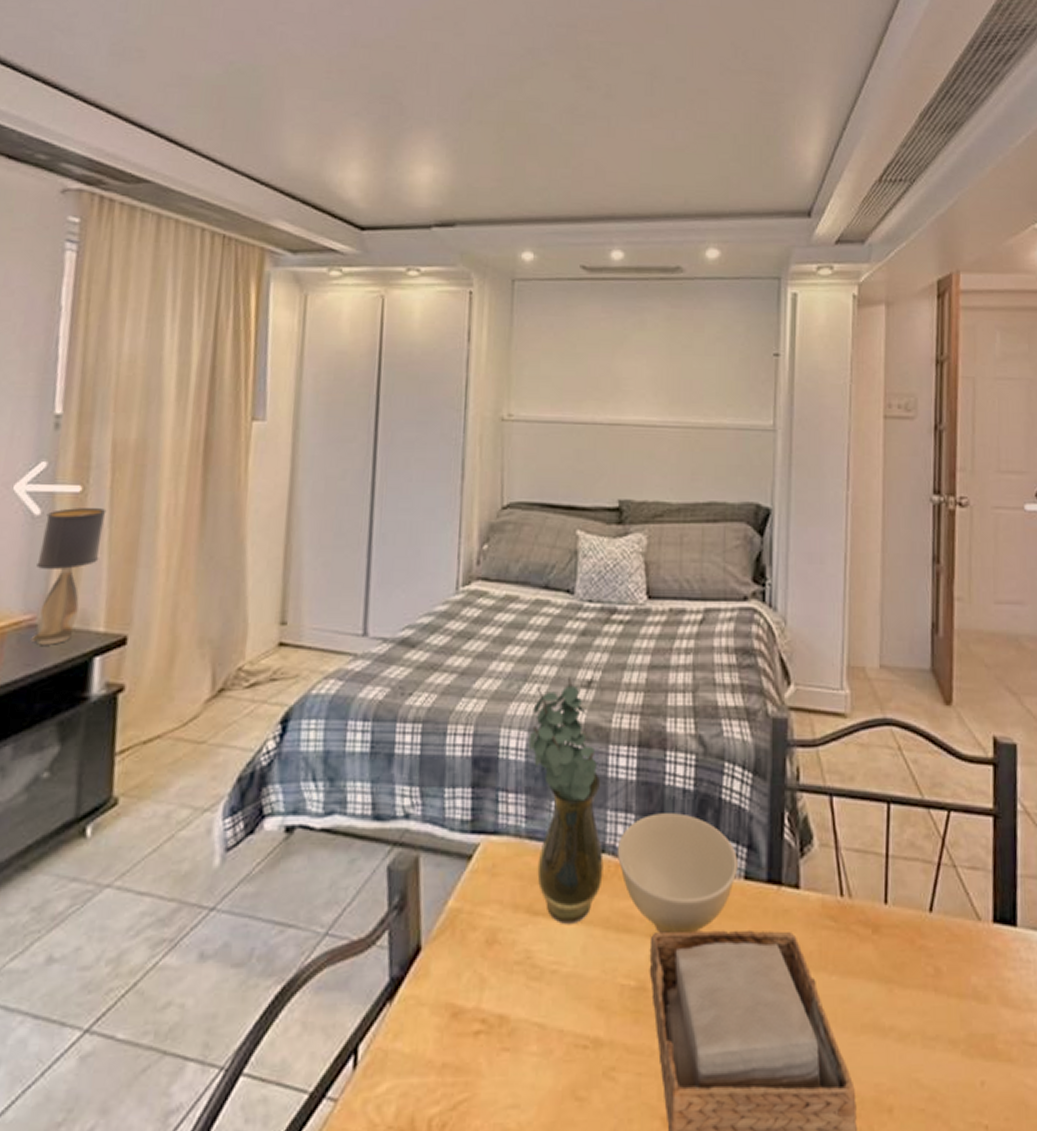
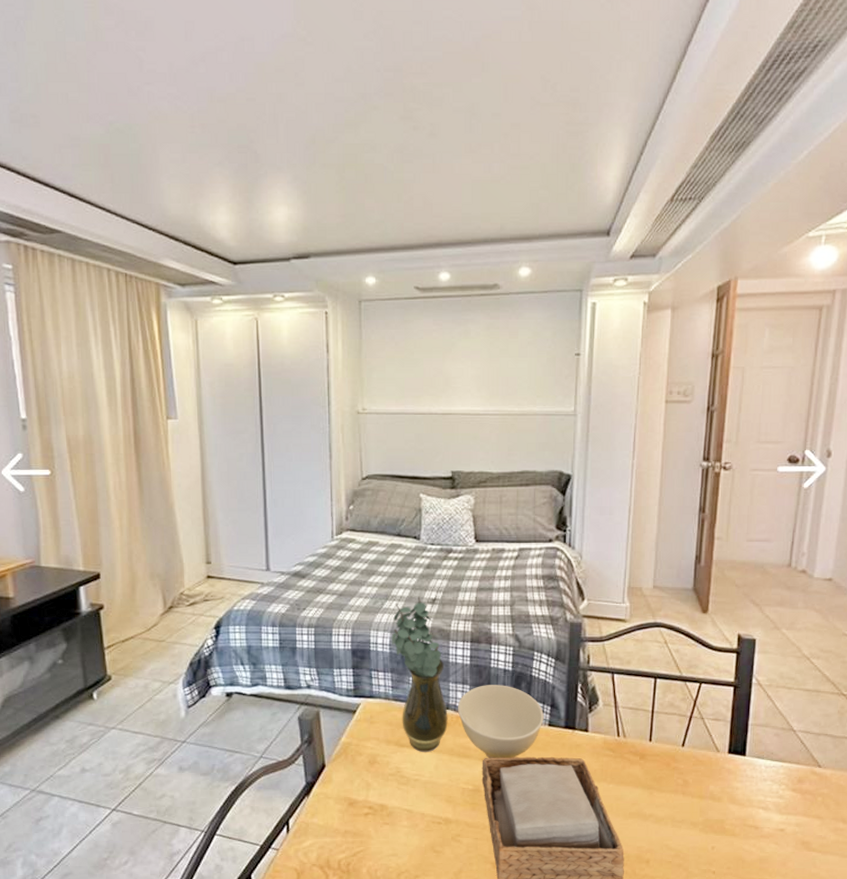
table lamp: present [30,508,107,645] -> none [28,486,71,579]

